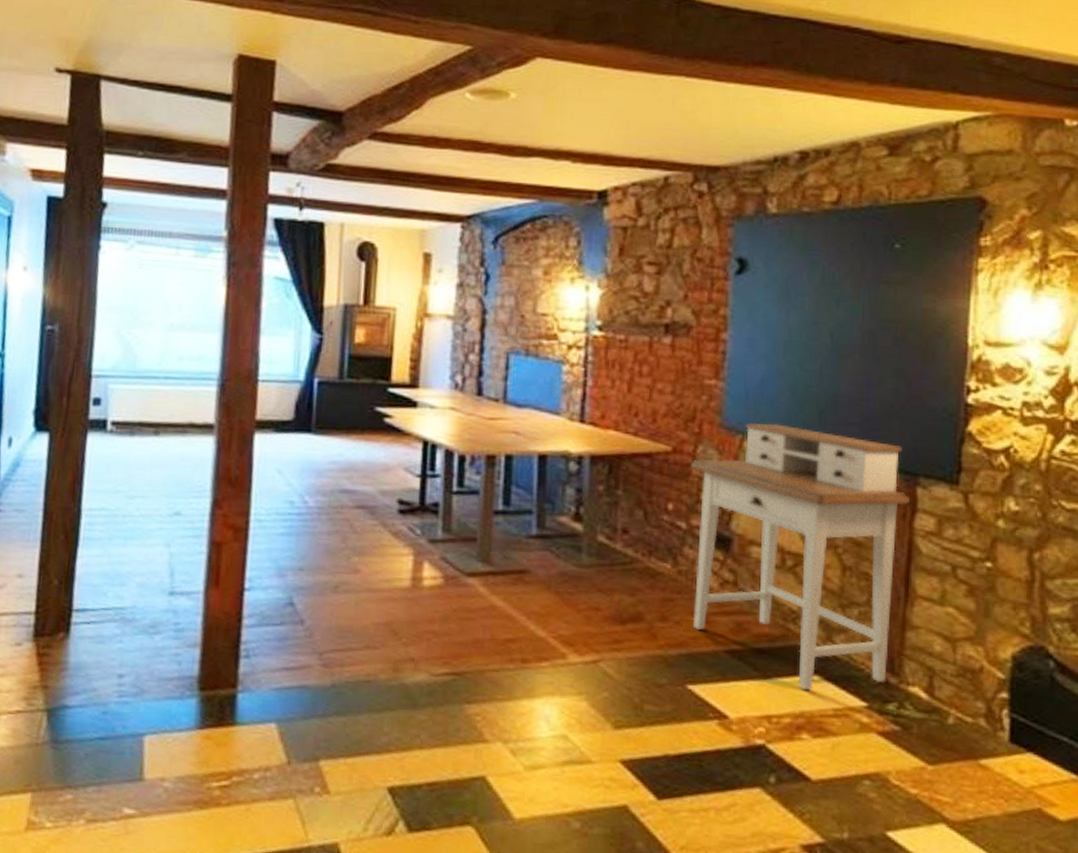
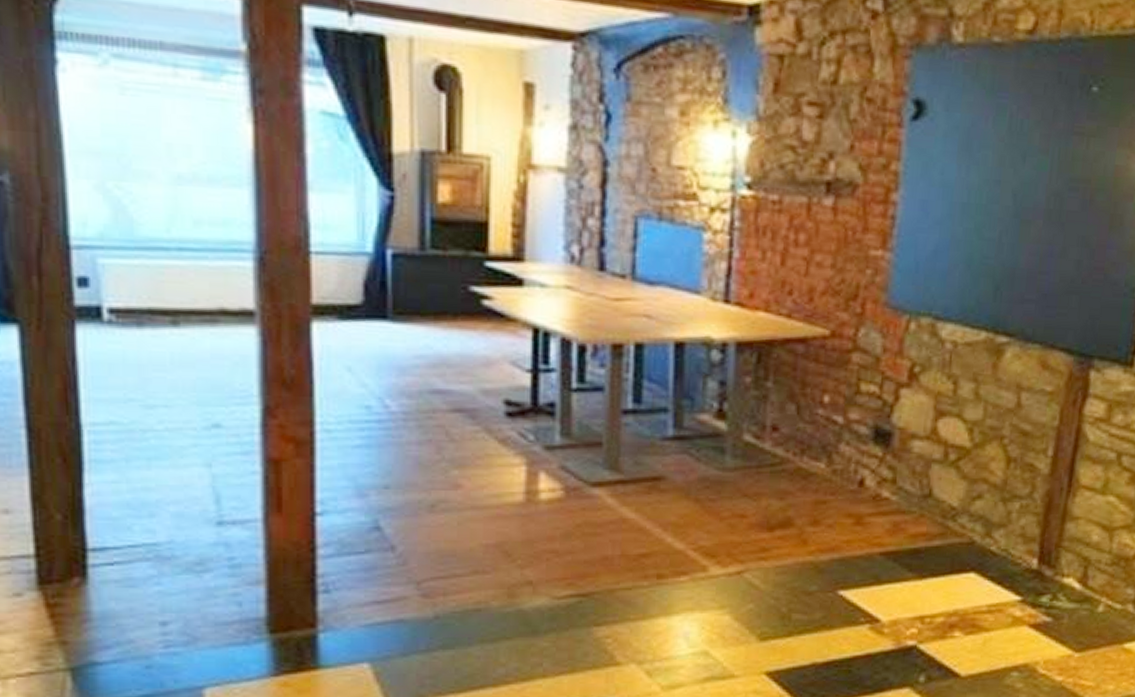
desk: present [690,422,910,691] -> none [847,300,1082,589]

